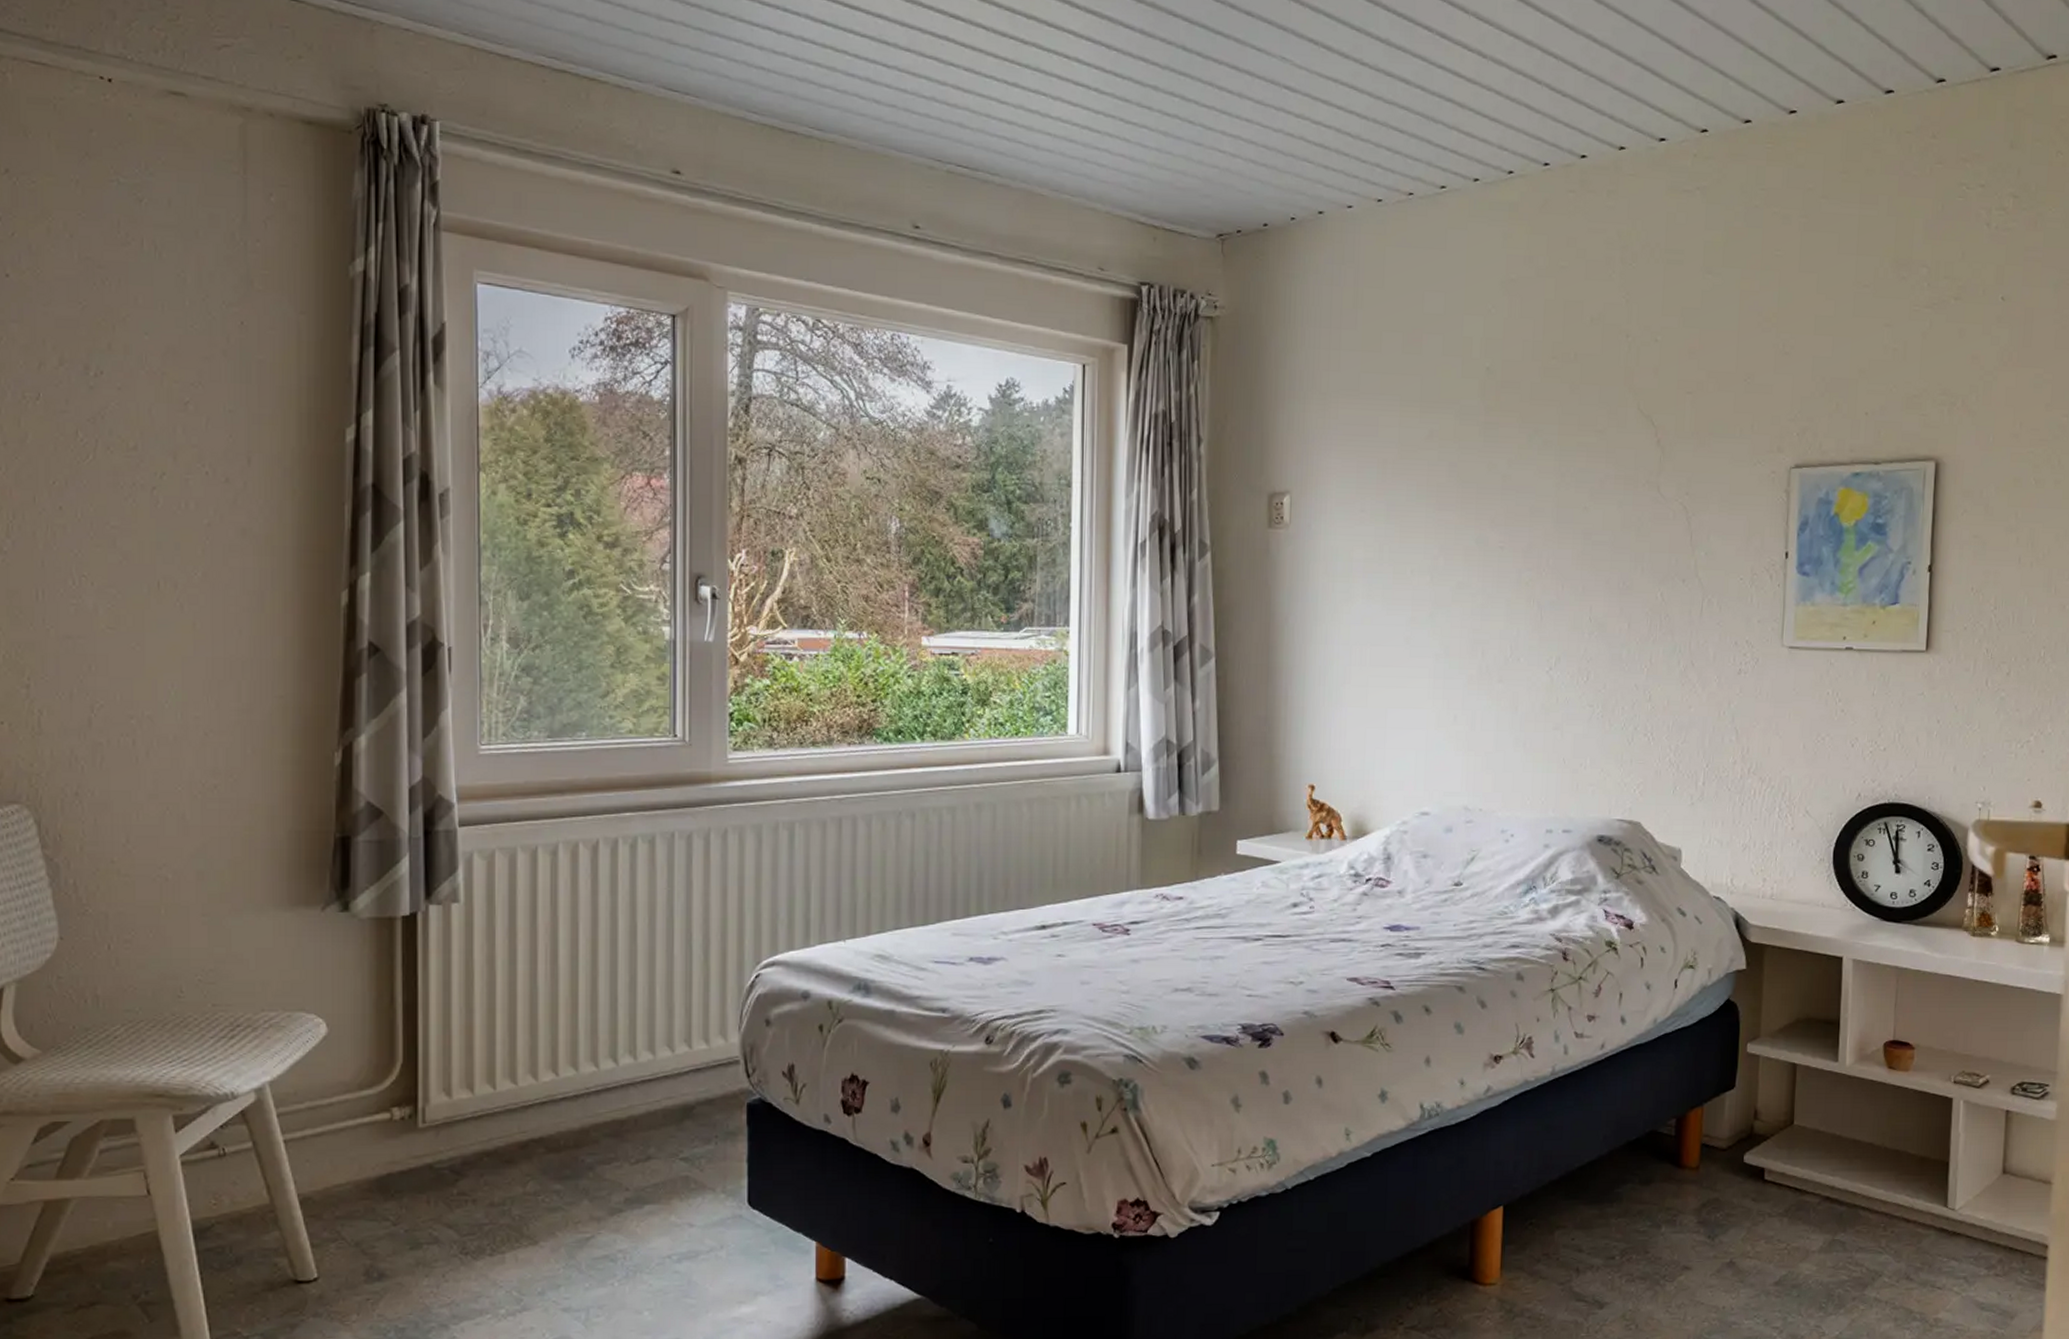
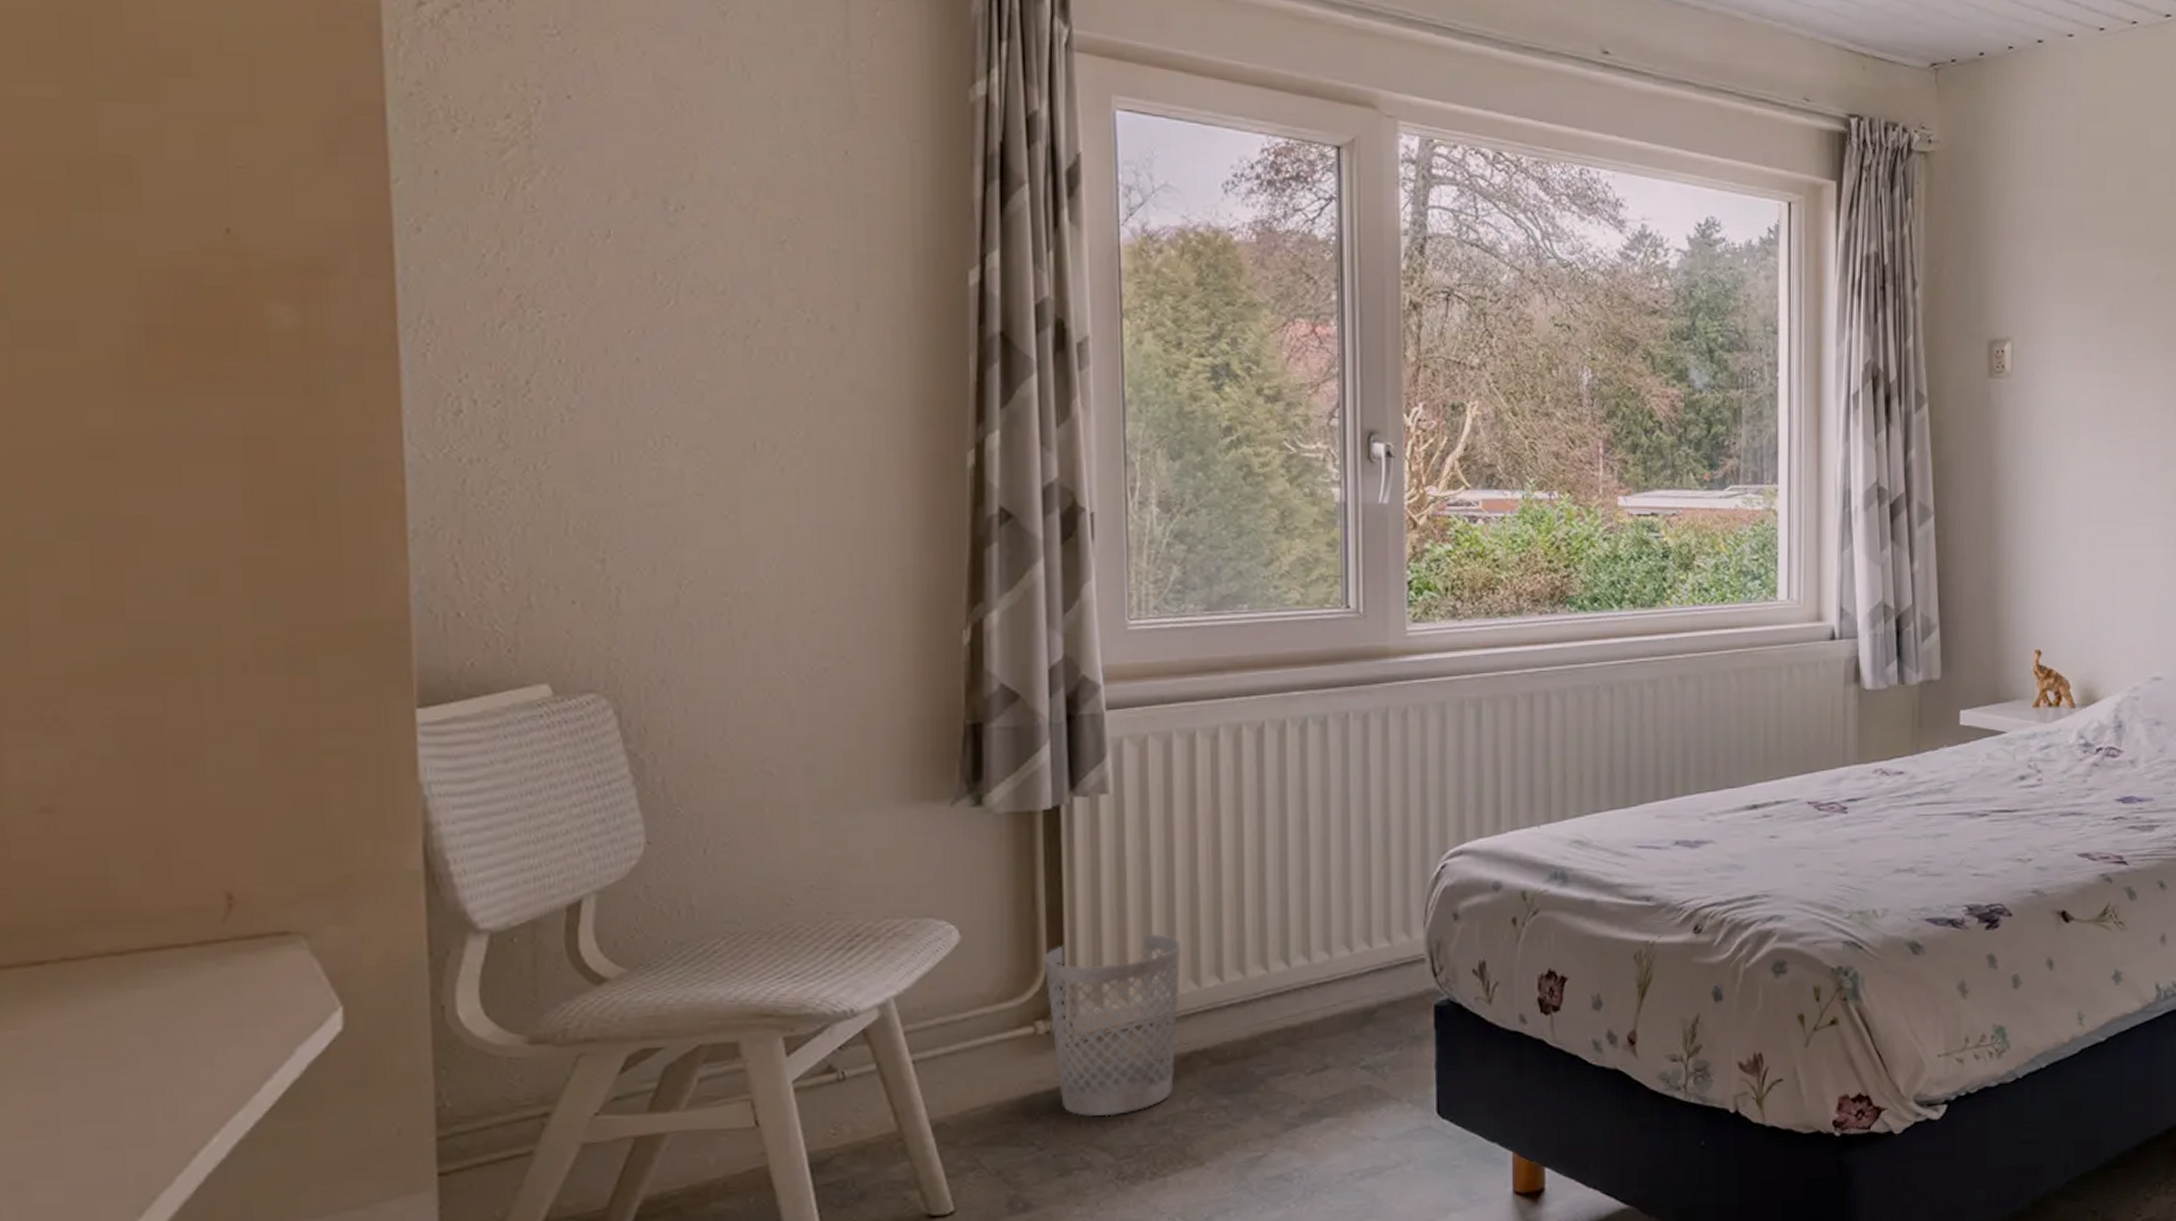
wastebasket: none [400,1031,522,1197] -> present [1043,933,1182,1117]

